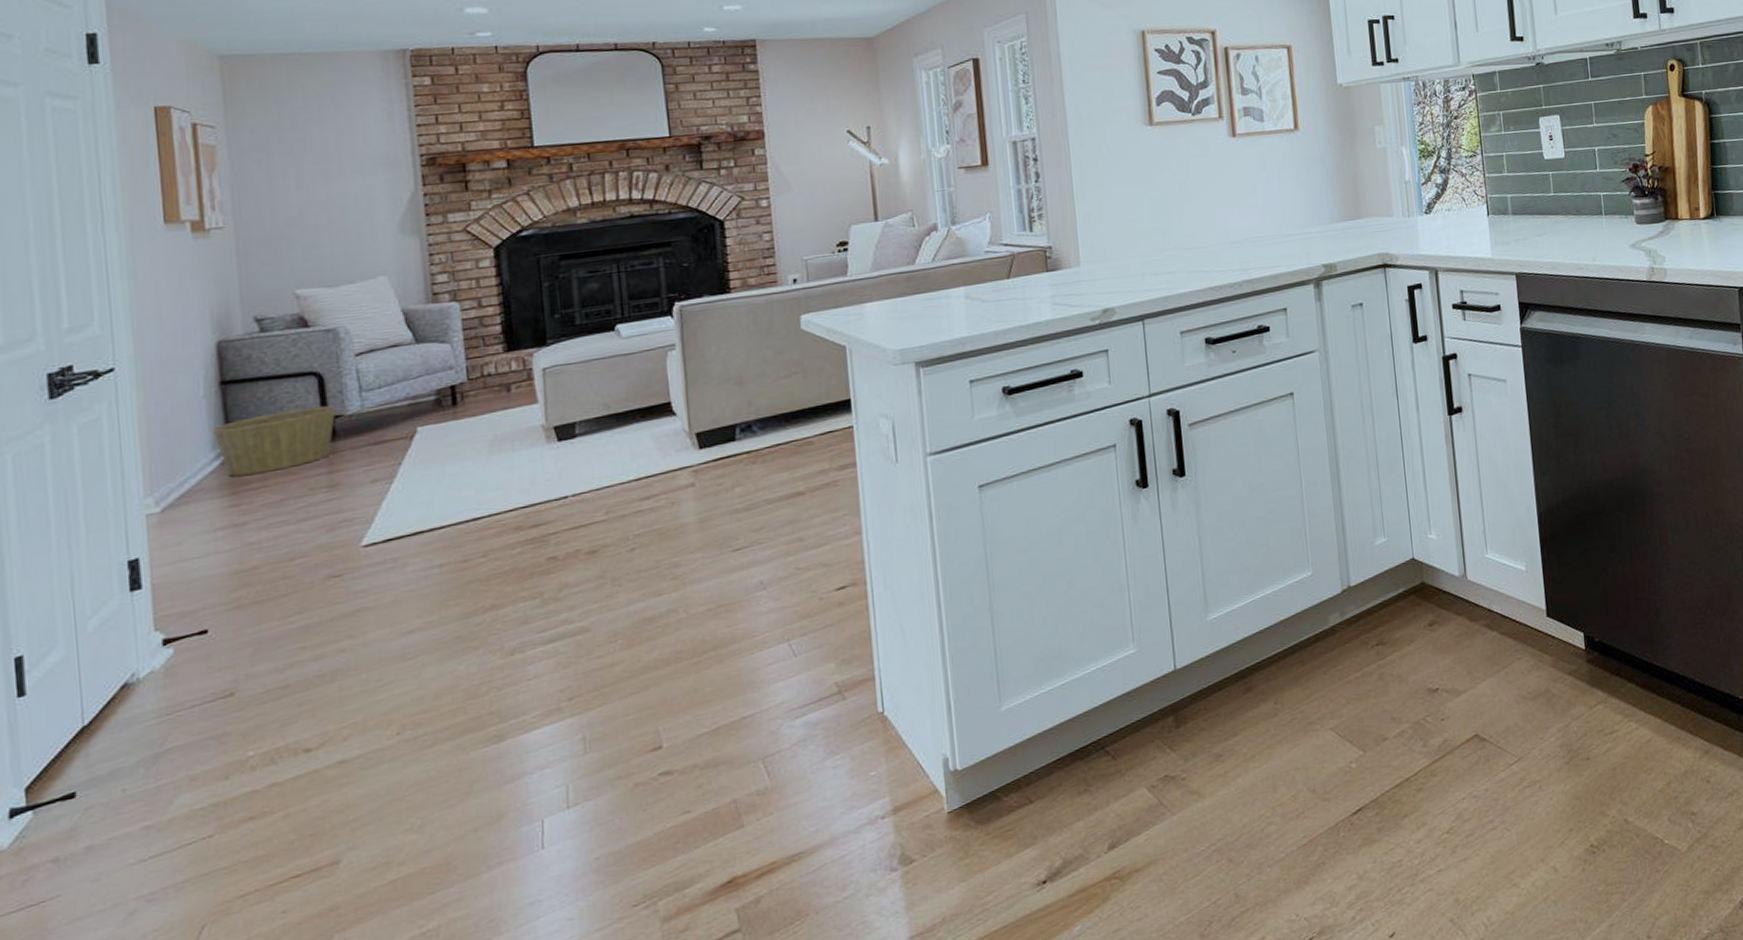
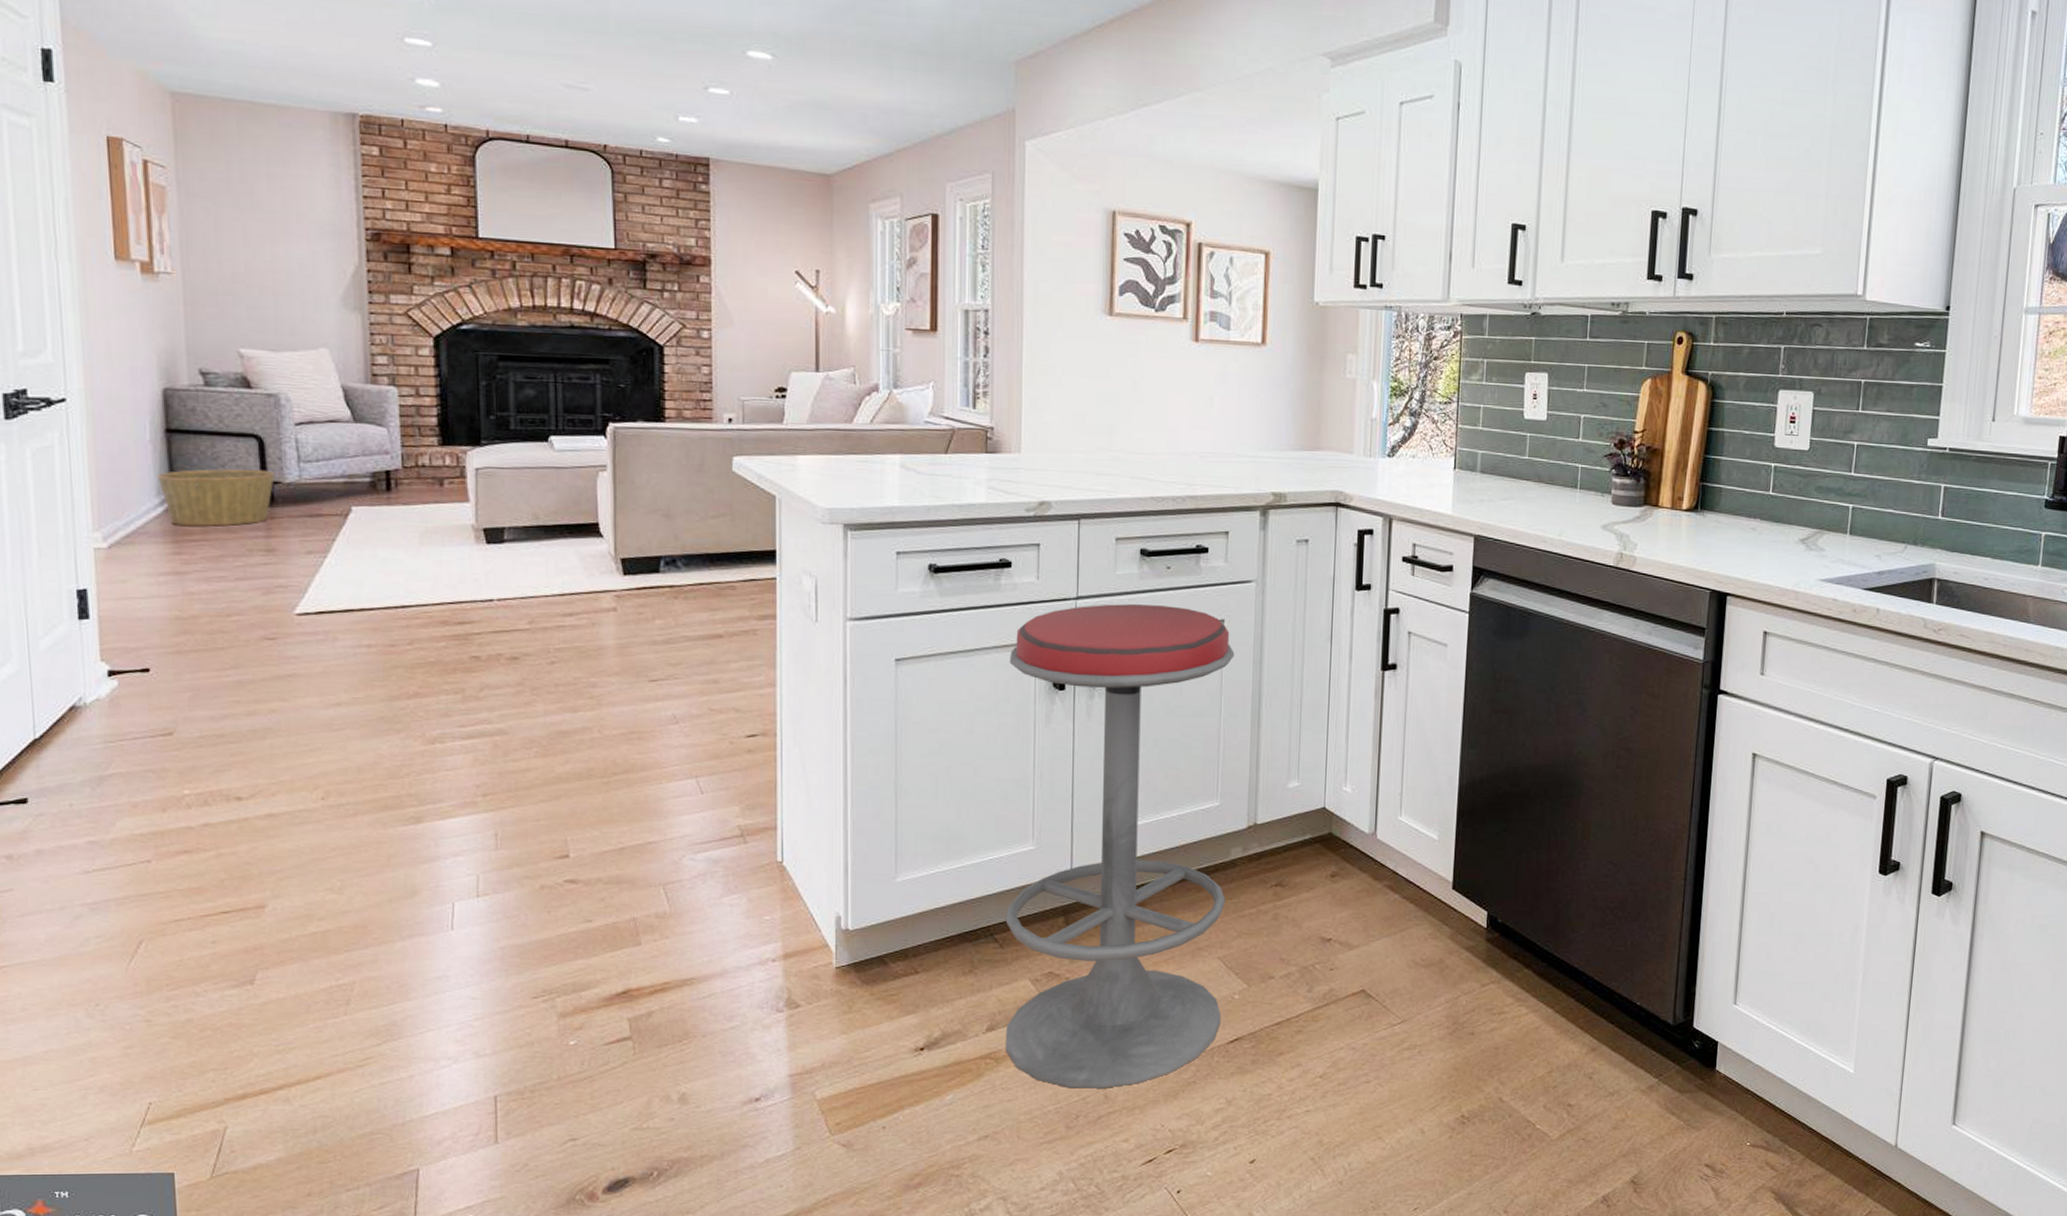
bar stool: none [1091,387,1342,894] -> present [1005,604,1235,1089]

